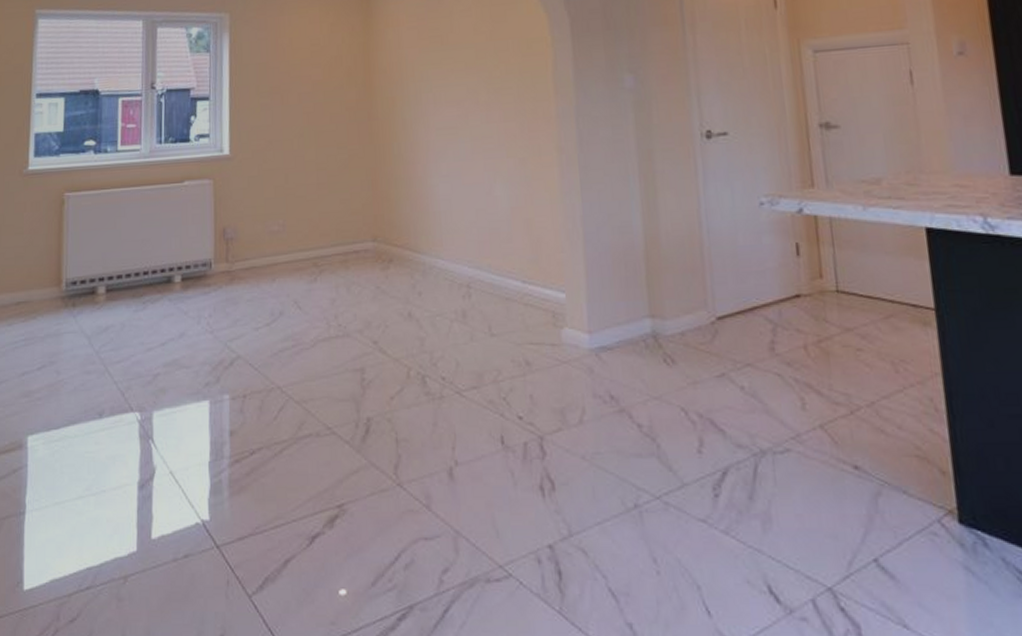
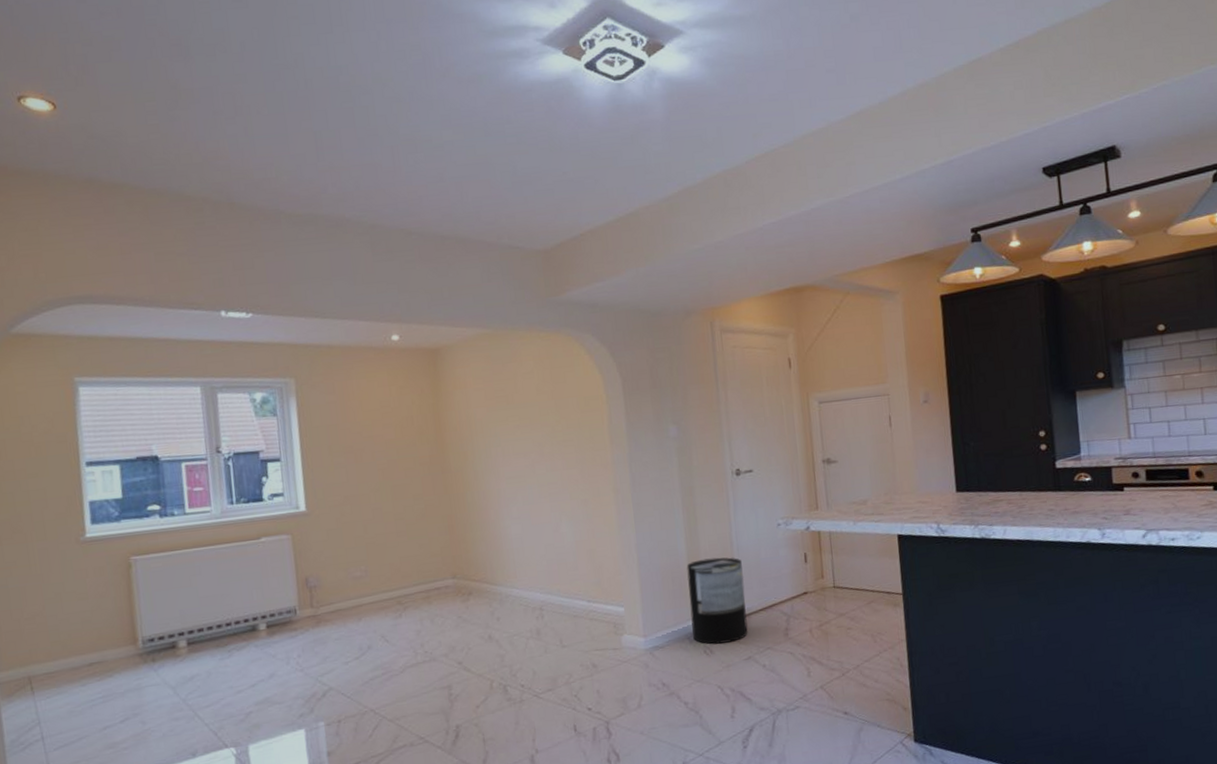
trash can: none [643,240,721,352] -> present [686,557,748,644]

